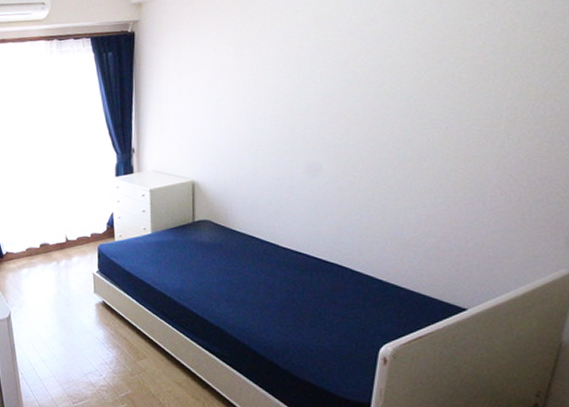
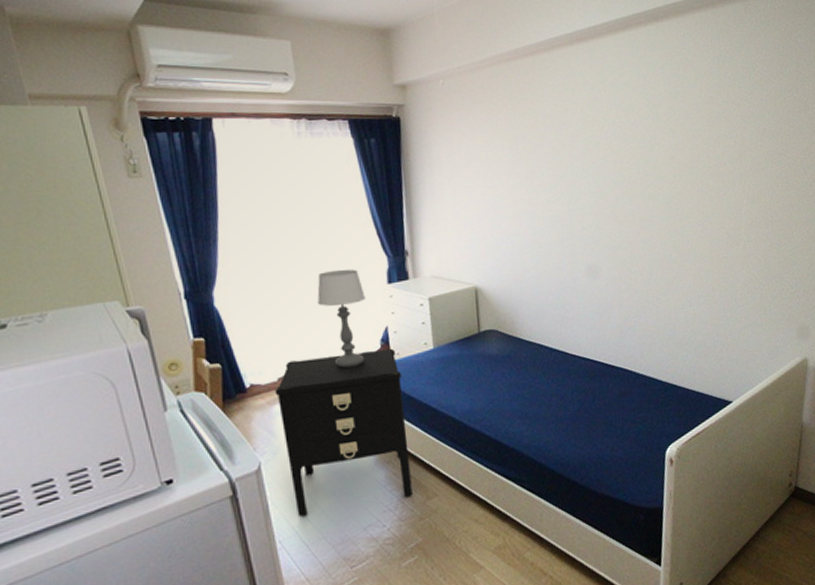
nightstand: none [23,231,126,358] -> present [274,348,413,518]
table lamp: none [59,164,97,244] -> present [317,269,366,368]

